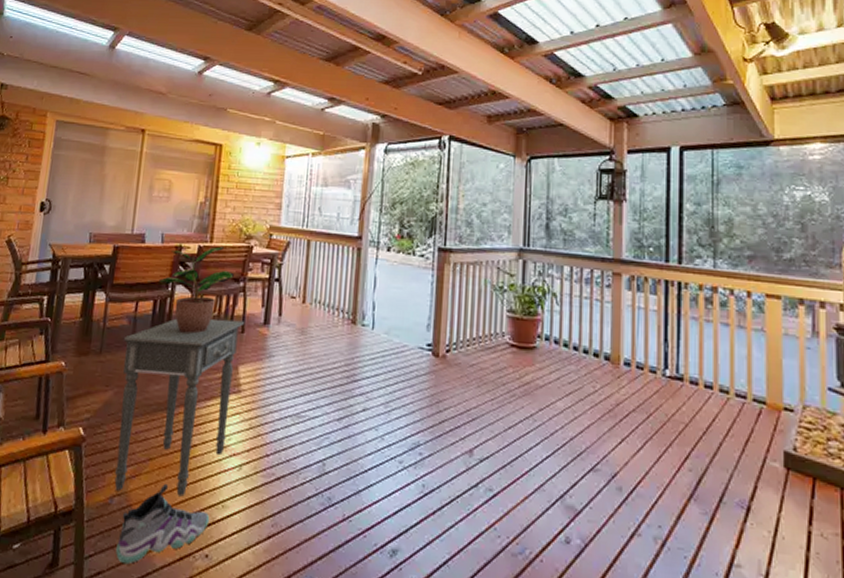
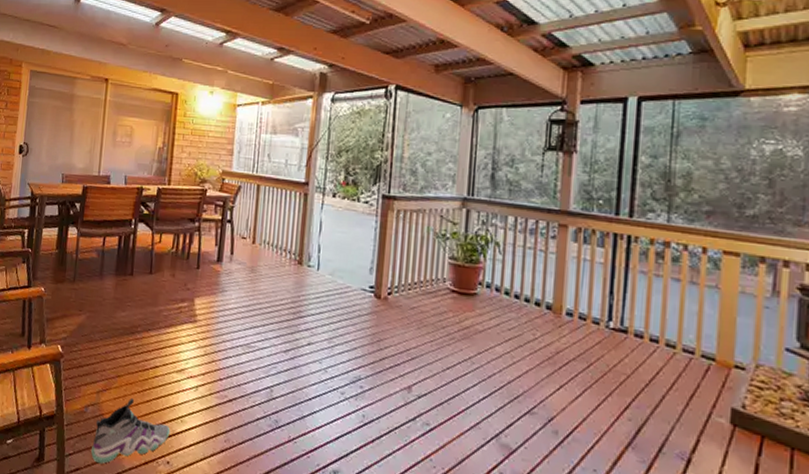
side table: present [114,318,245,497] -> none [88,253,200,410]
potted plant: present [159,246,234,334] -> none [123,189,190,268]

